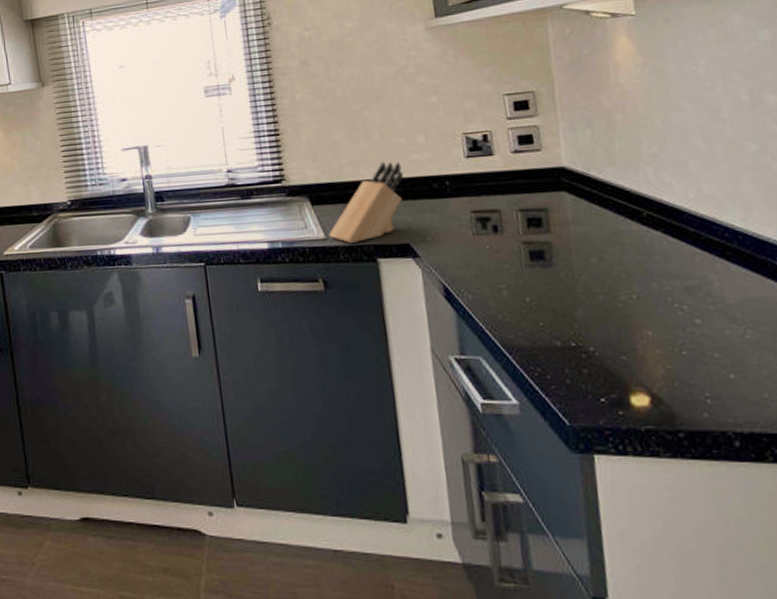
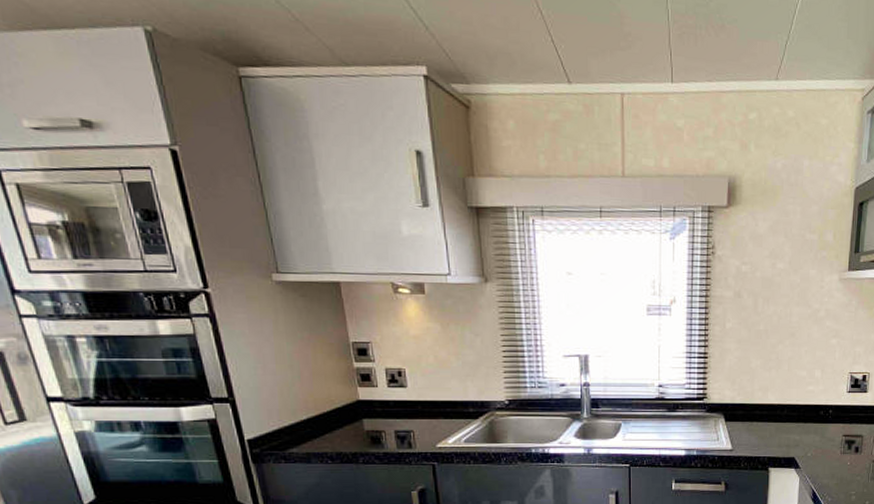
knife block: present [329,161,403,243] -> none [735,390,800,454]

